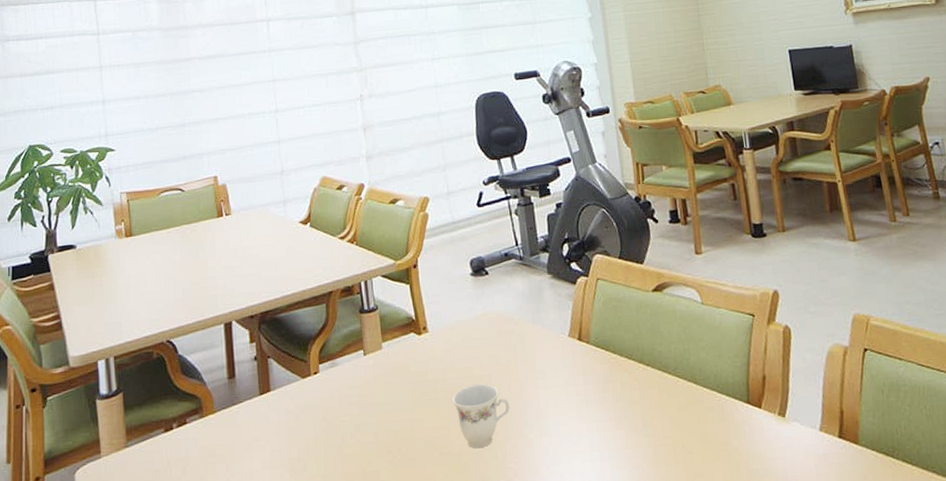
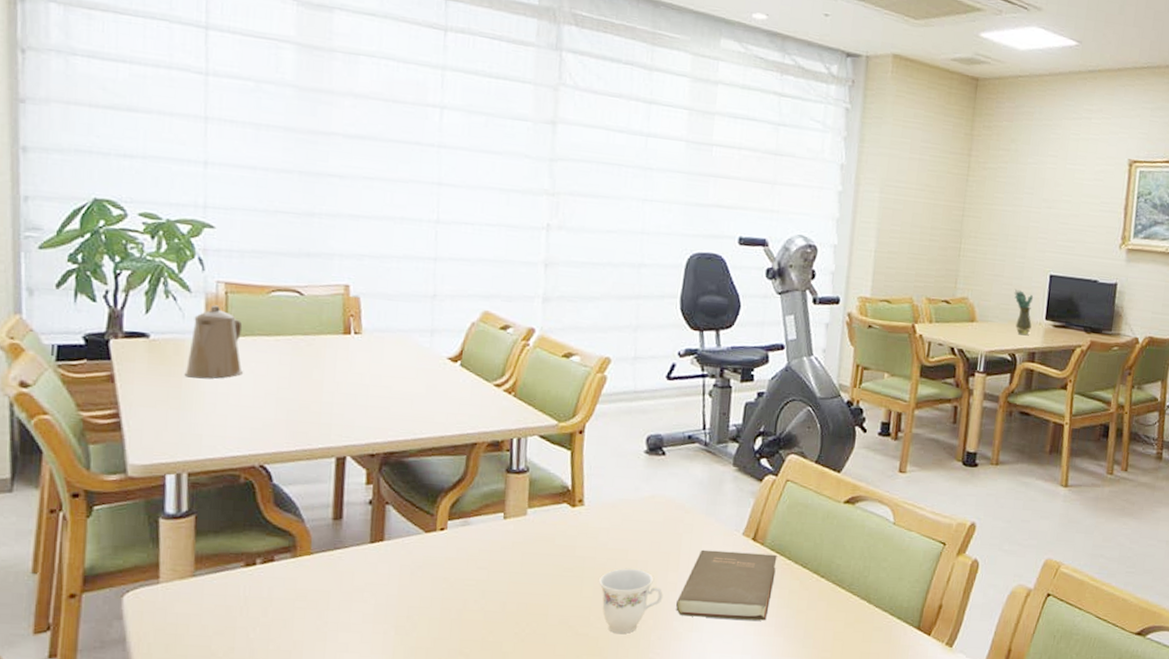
teapot: none [104,212,146,276] -> present [184,305,243,379]
book: none [523,350,606,423] -> present [676,549,777,621]
vase: none [760,68,784,109] -> present [1014,289,1034,336]

